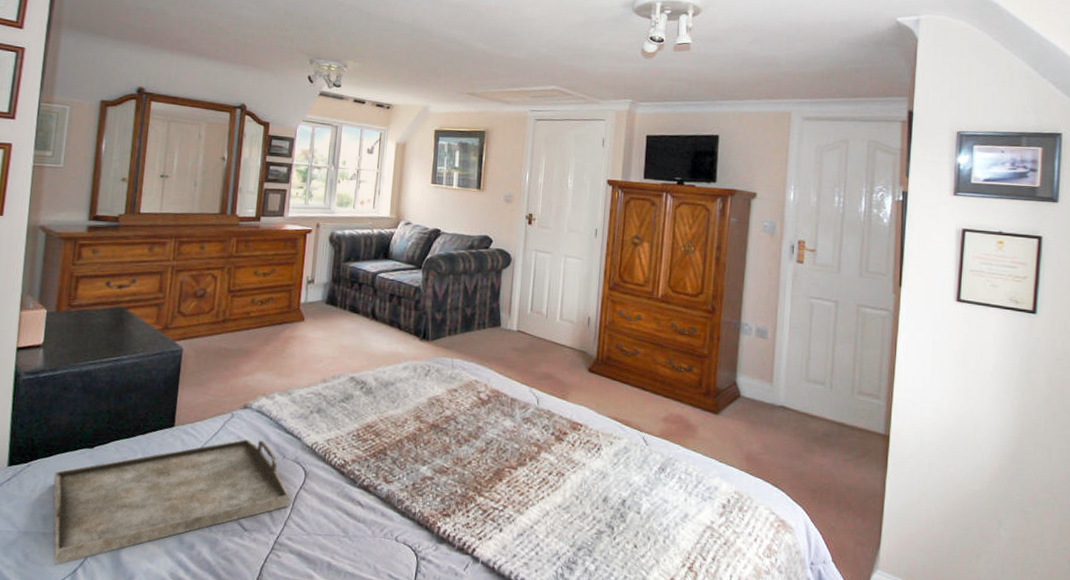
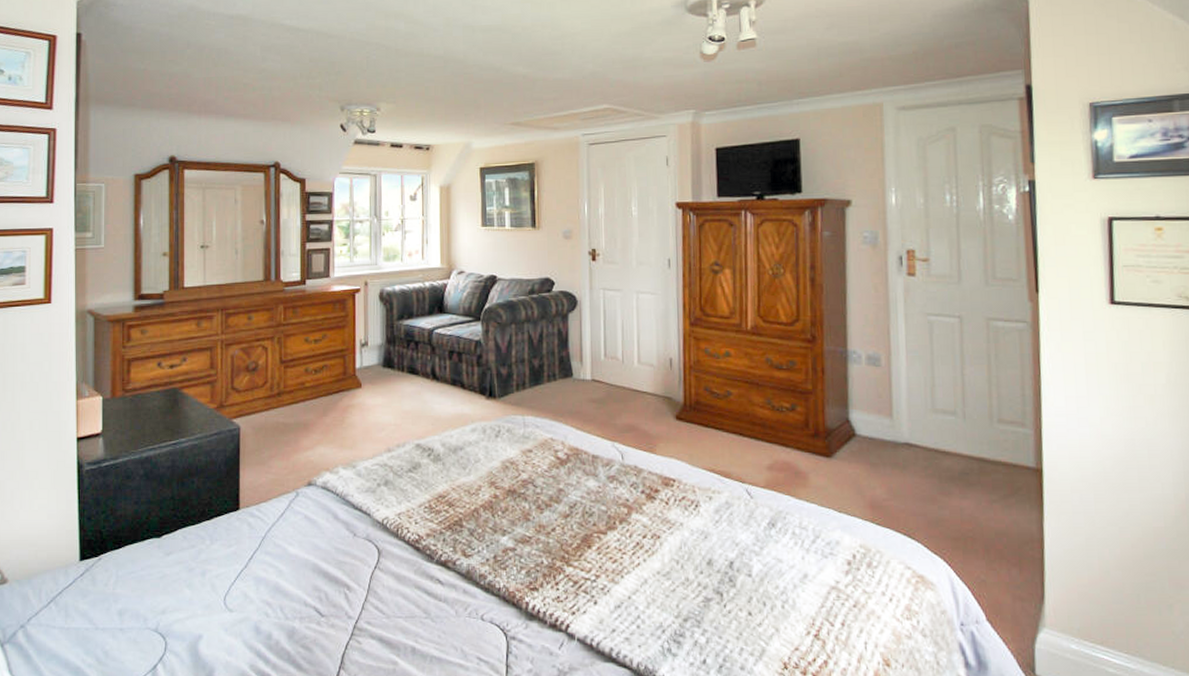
serving tray: present [53,439,290,565] -> none [125,519,365,662]

